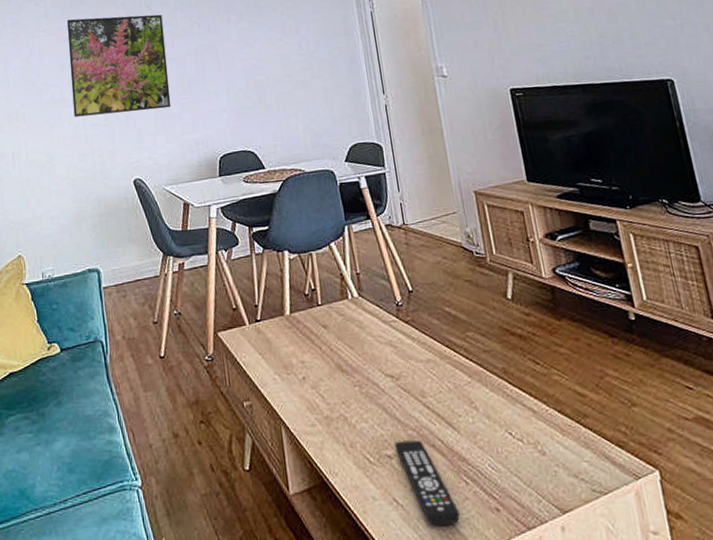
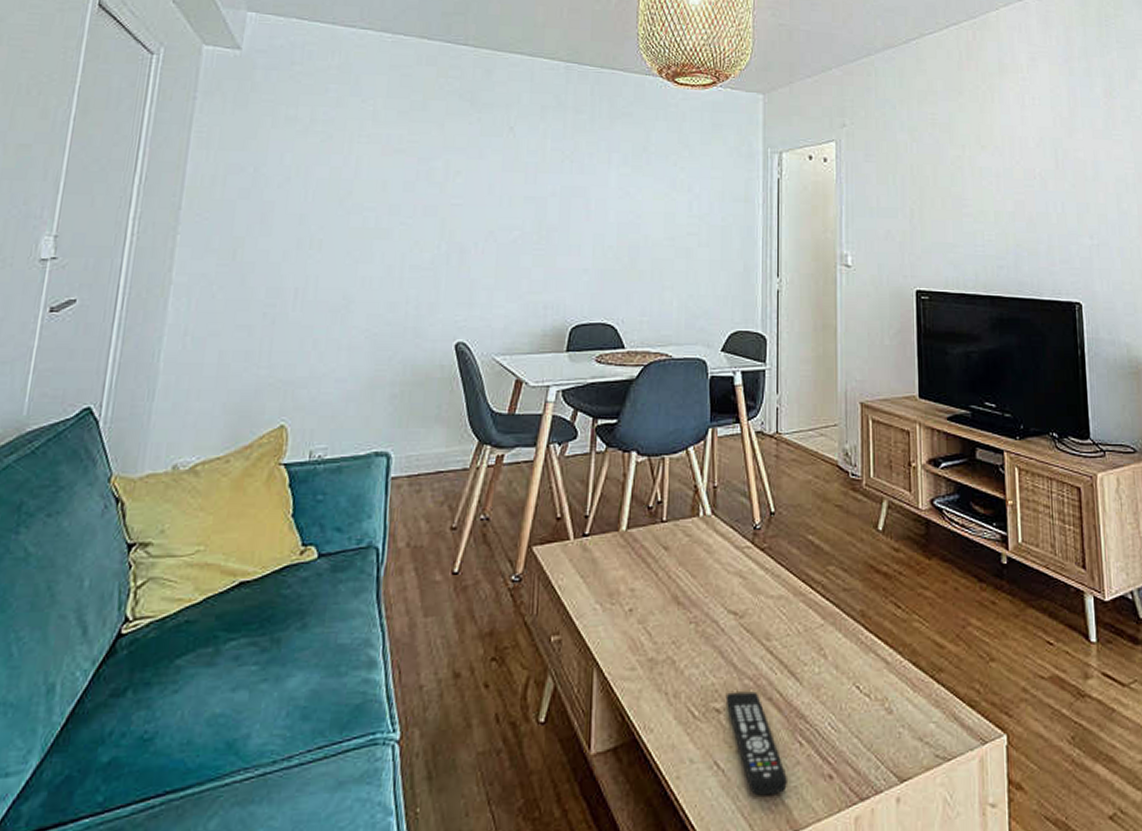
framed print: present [67,14,171,118] -> none [389,126,527,258]

